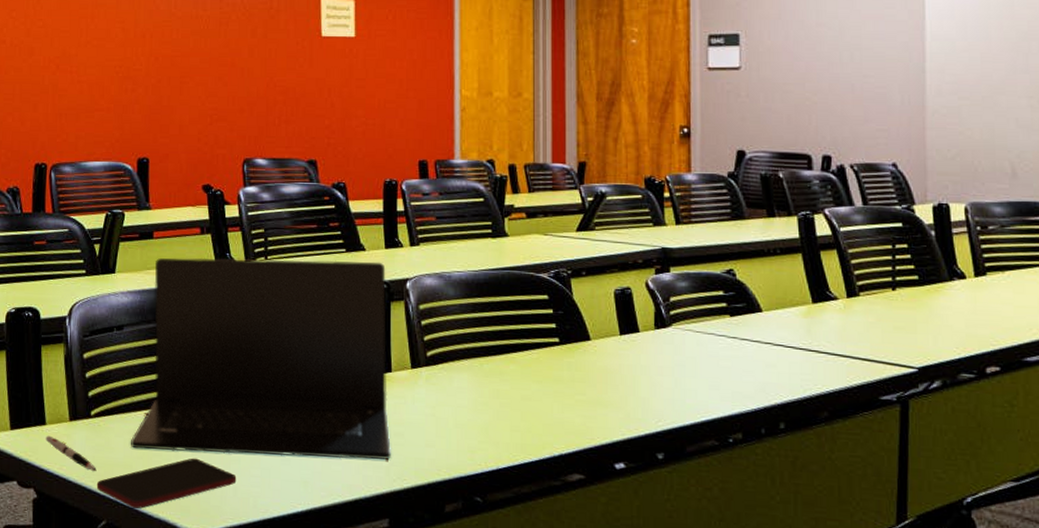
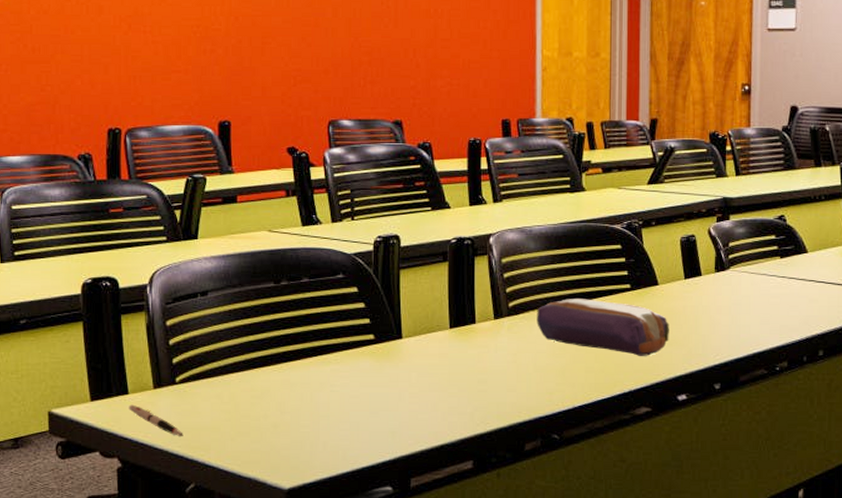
smartphone: present [96,458,237,509] -> none [183,417,326,470]
laptop: present [131,257,392,461] -> none [218,218,476,412]
pencil case: none [457,350,604,418] -> present [537,297,669,356]

